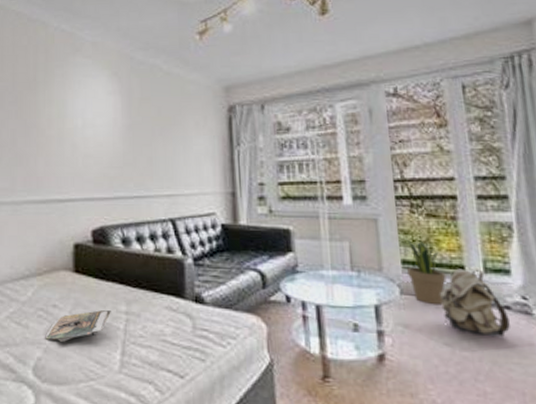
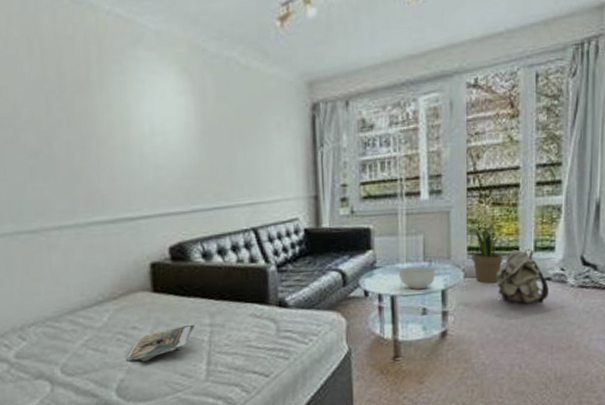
bowl: none [323,275,366,302] -> present [398,266,435,290]

